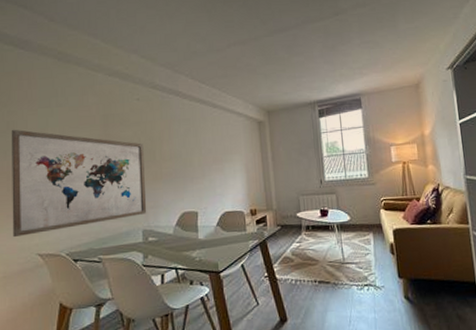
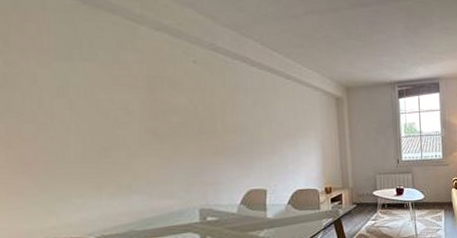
wall art: present [11,129,147,238] -> none [10,84,205,220]

